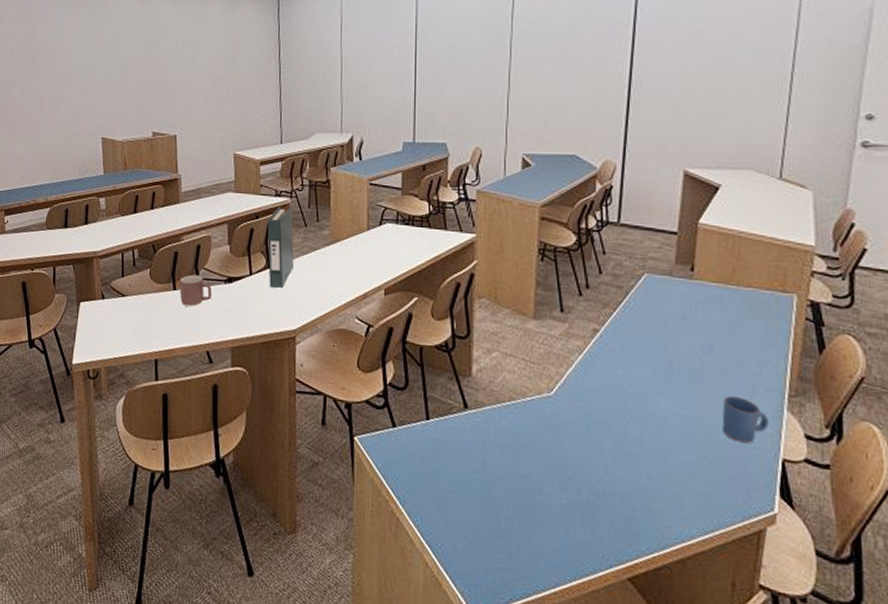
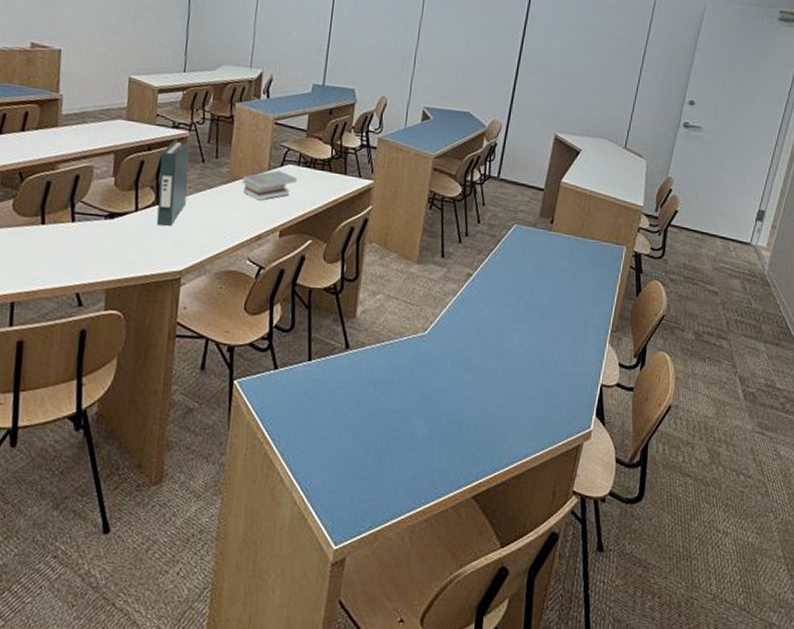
mug: present [179,274,212,308] -> none [48,207,89,245]
books: none [343,230,397,260] -> present [242,170,297,201]
mug: present [722,395,769,443] -> none [559,332,595,372]

